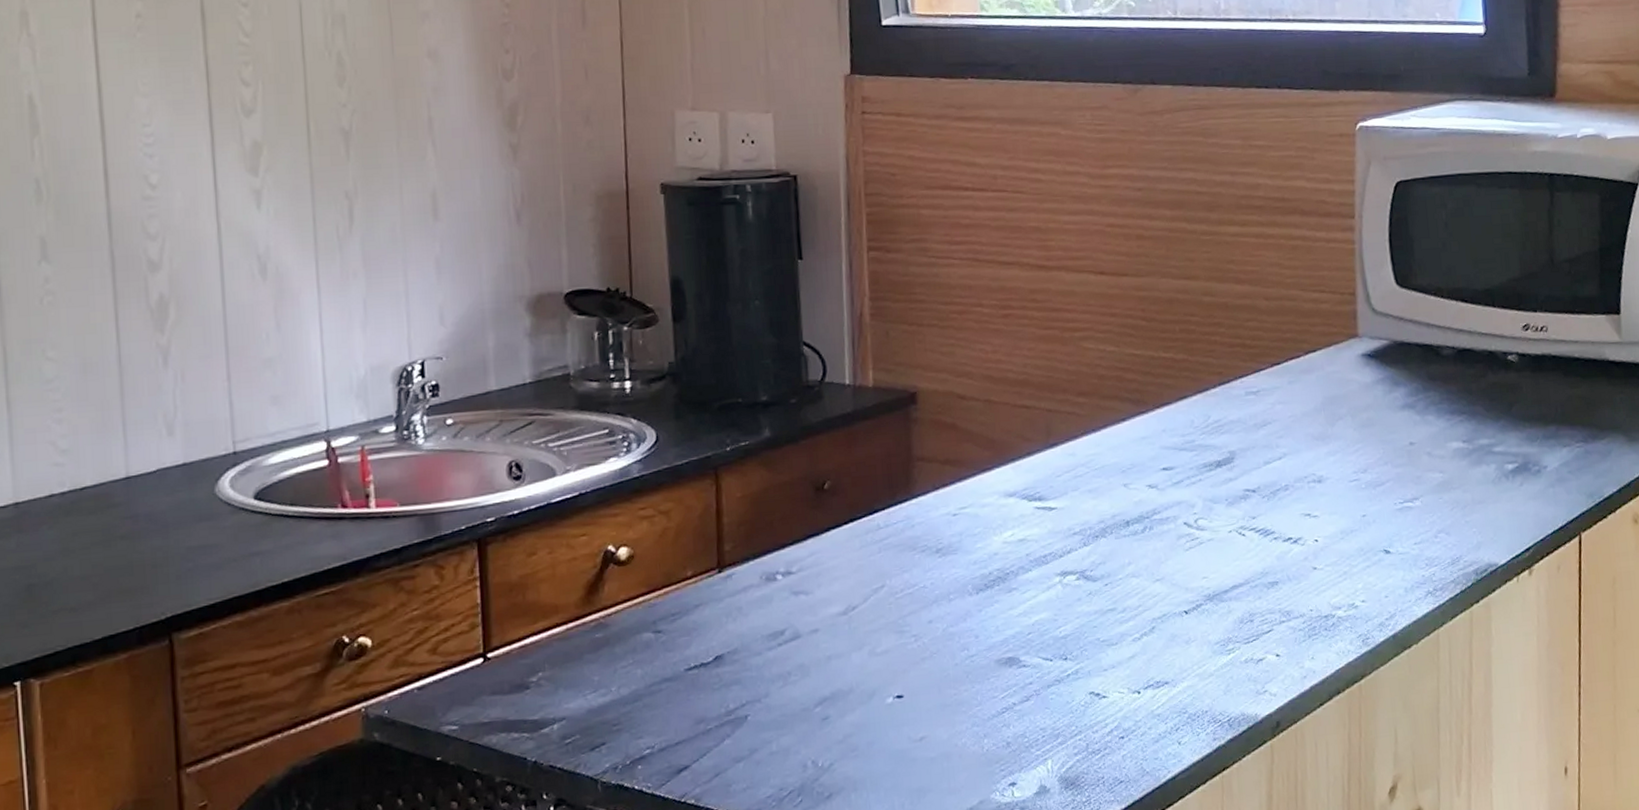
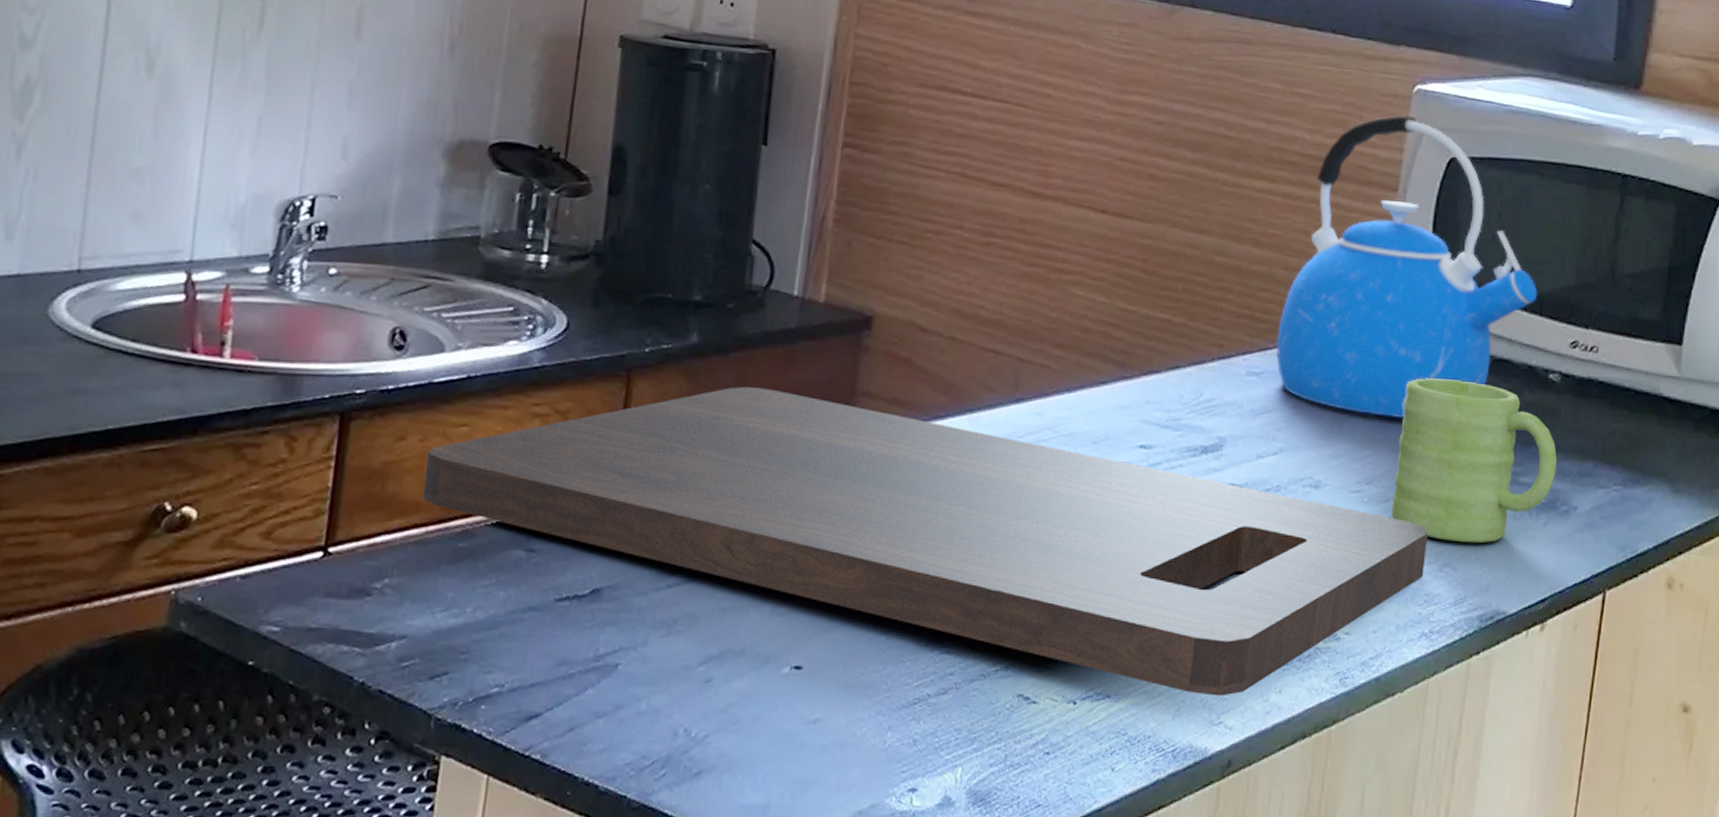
cutting board: none [556,466,1422,671] -> present [422,387,1428,696]
kettle: none [1267,150,1489,414] -> present [1275,115,1538,419]
mug: none [1384,372,1525,511] -> present [1390,378,1557,544]

